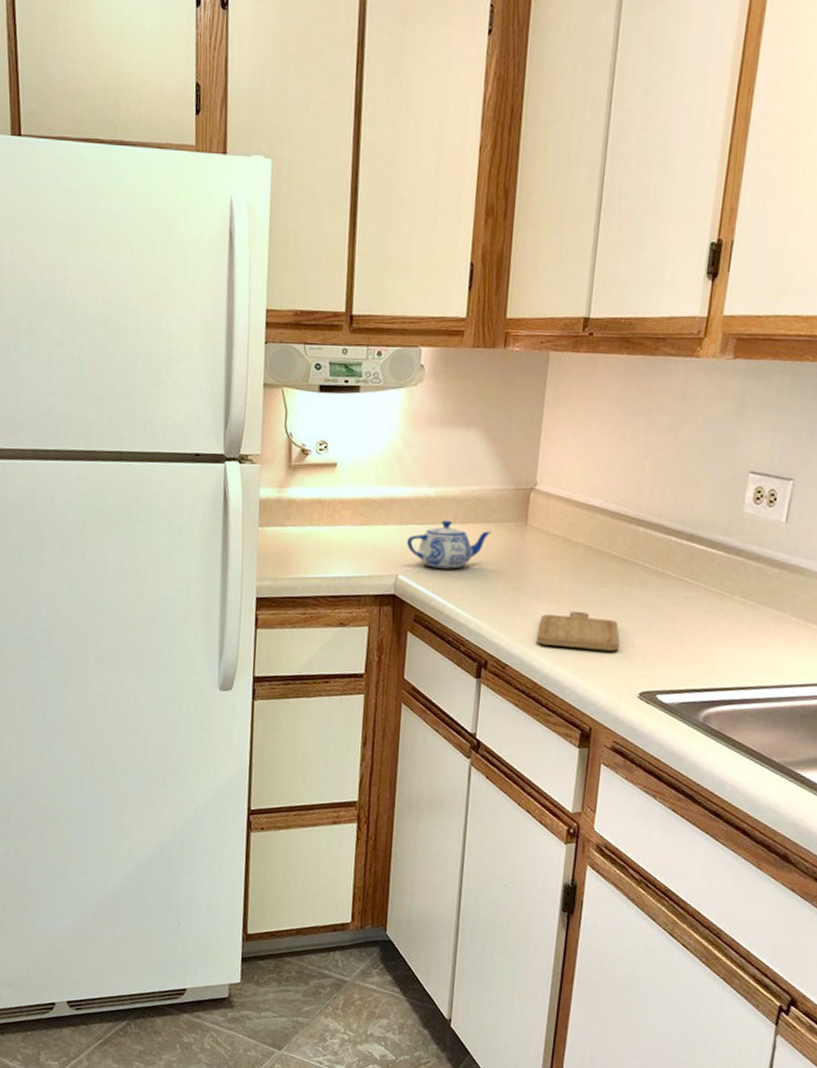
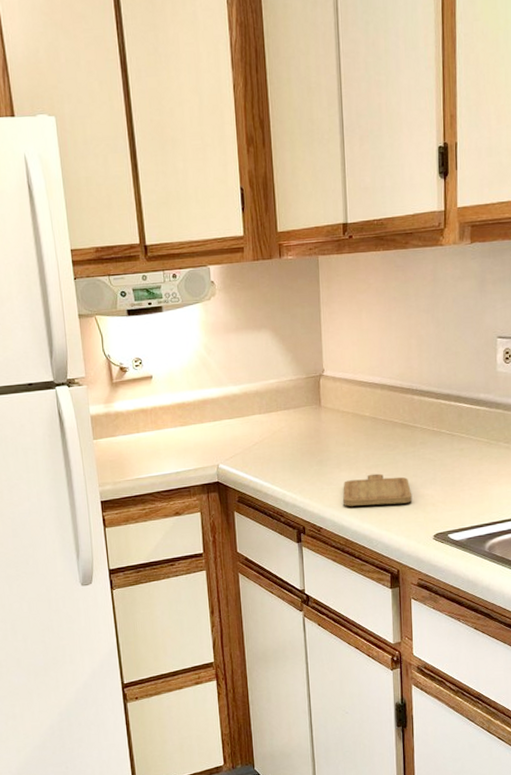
teapot: present [407,520,492,569] -> none [222,411,293,454]

